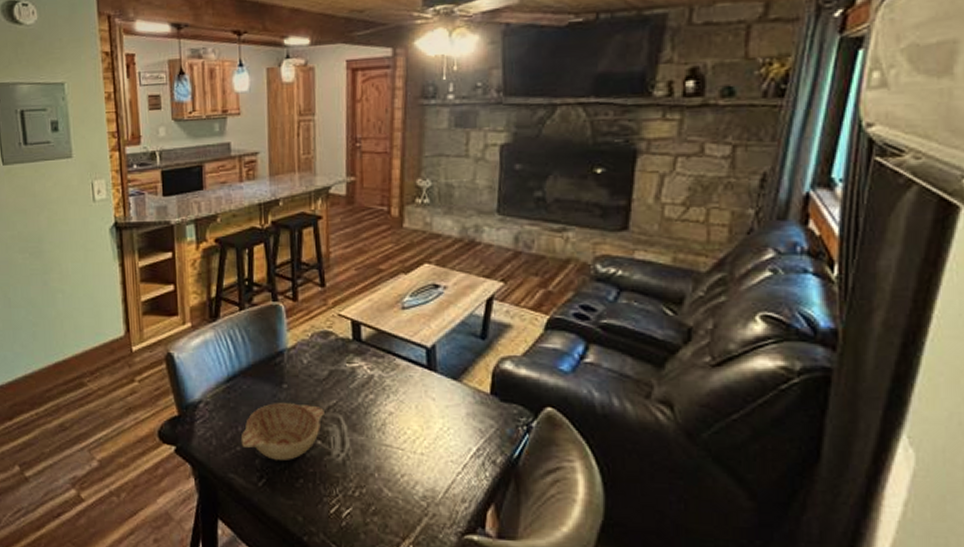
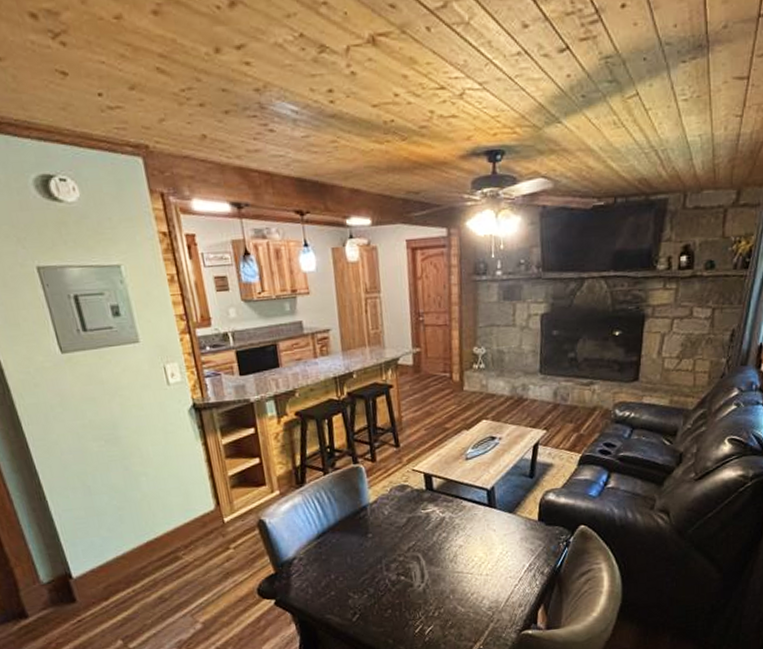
decorative bowl: present [240,403,324,460] -> none [334,548,406,598]

